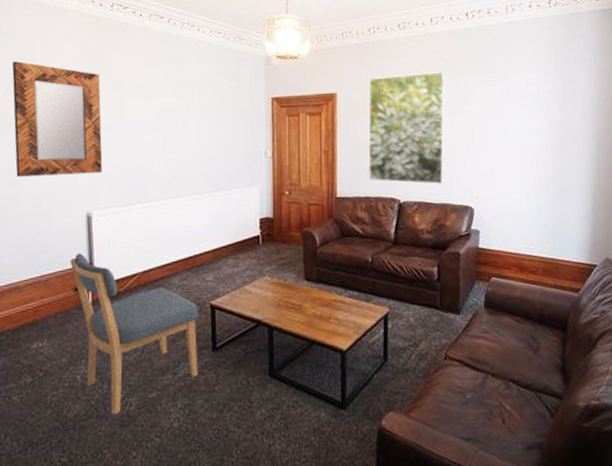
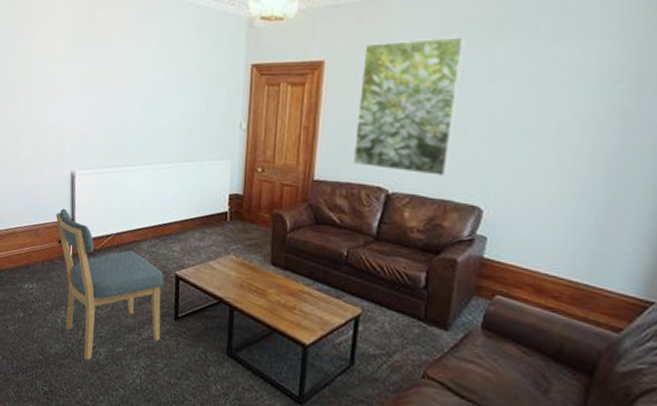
home mirror: present [12,61,103,177] -> none [15,22,87,134]

